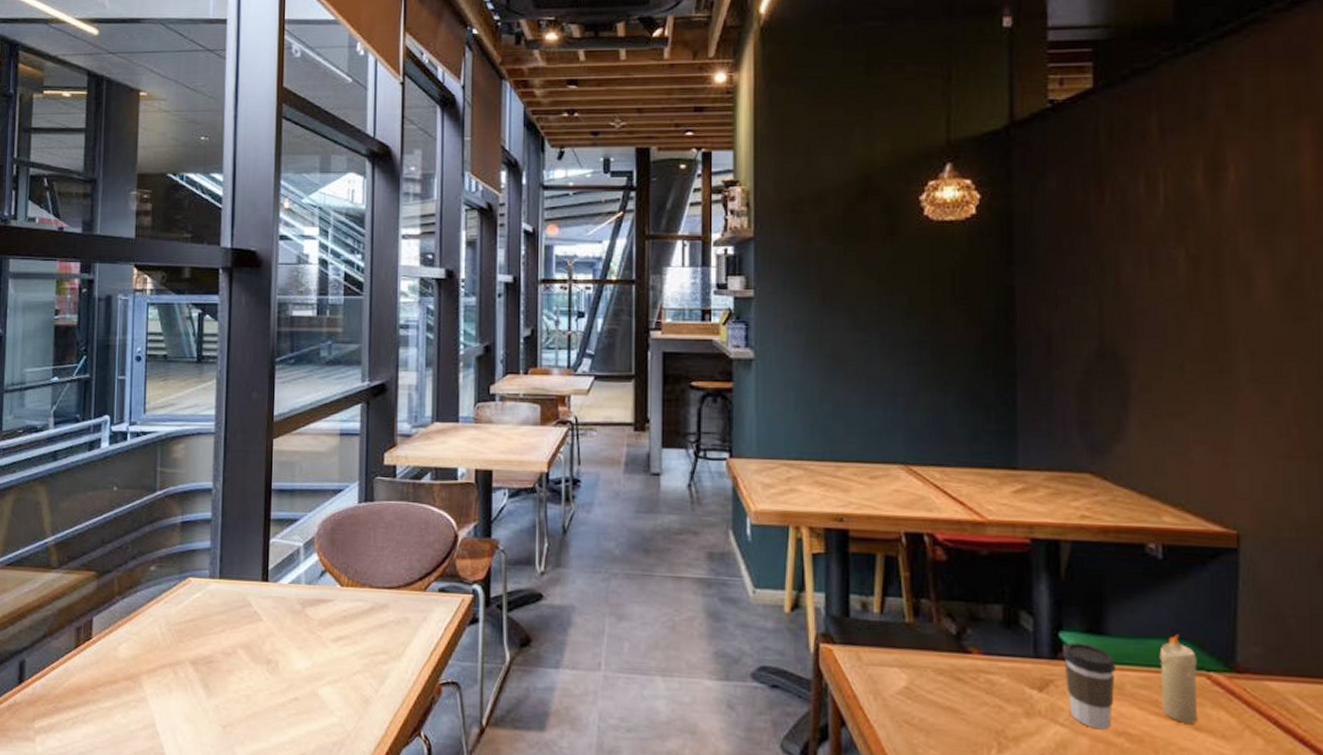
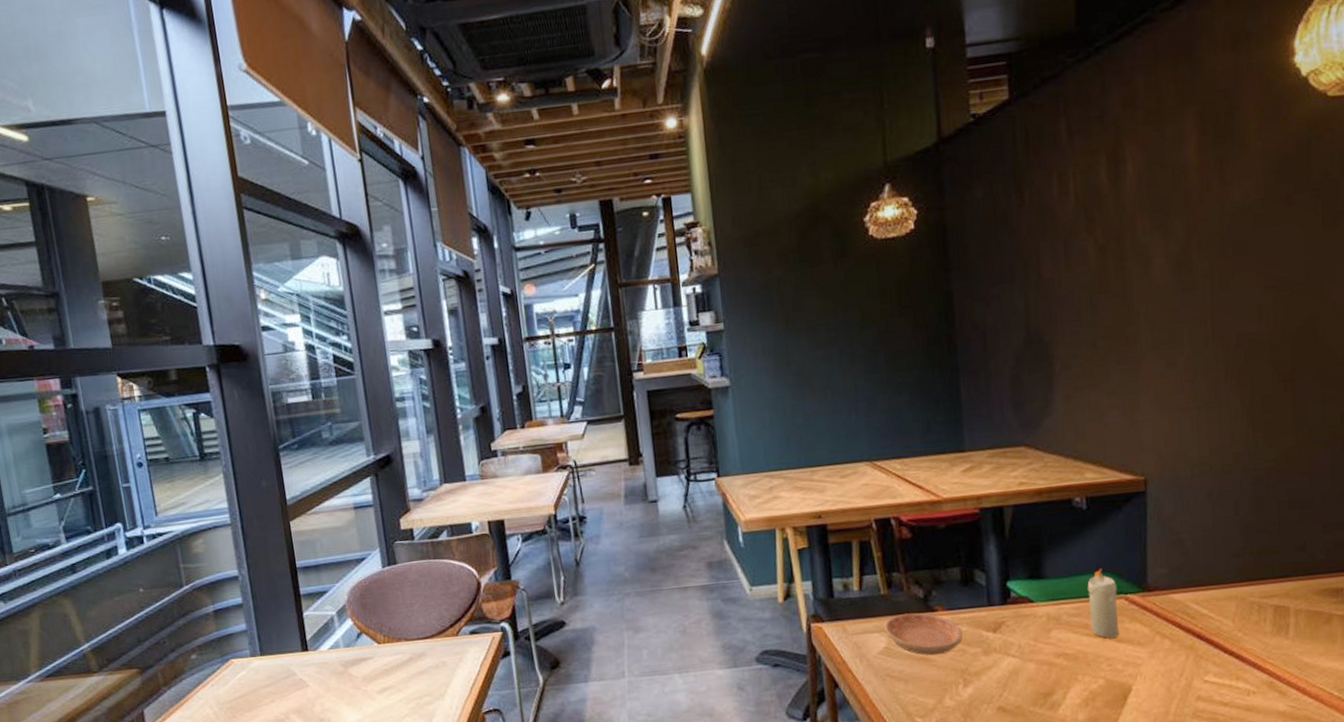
saucer: none [907,650,1000,708] -> present [884,613,963,655]
coffee cup: present [1062,642,1116,730] -> none [1010,587,1054,655]

